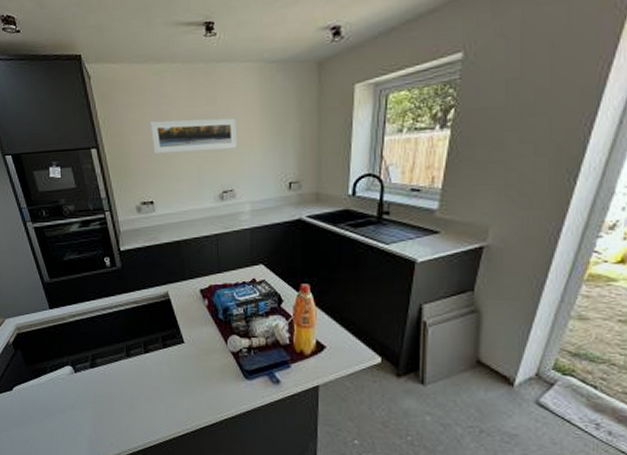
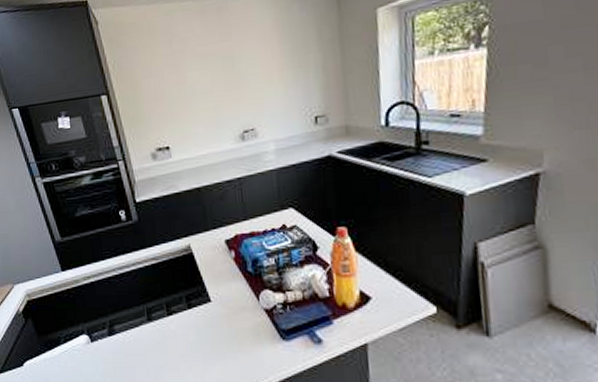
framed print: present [150,117,238,154] -> none [161,52,257,97]

